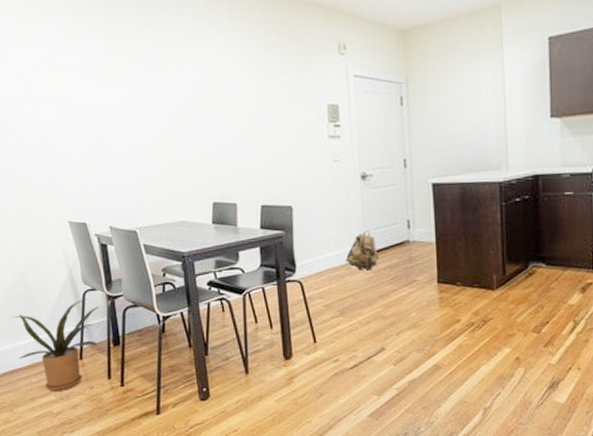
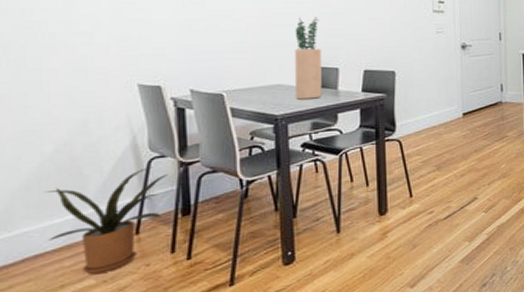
vase: none [193,149,223,237] -> present [294,17,322,100]
backpack: present [346,231,379,271] -> none [444,93,474,129]

